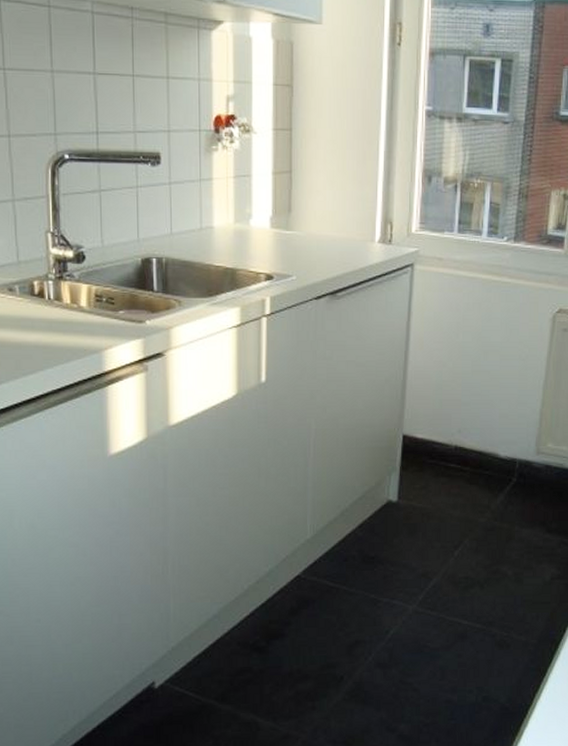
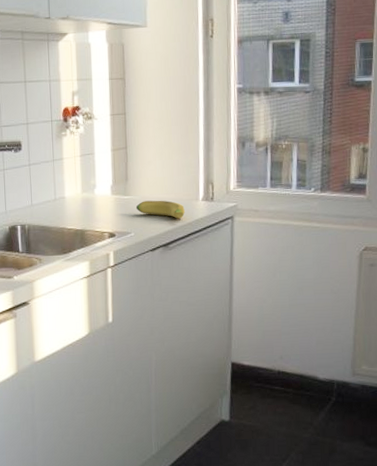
banana: none [299,238,359,263] -> present [135,200,186,219]

